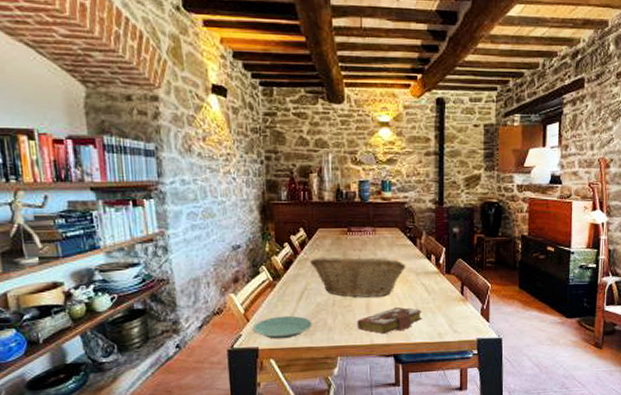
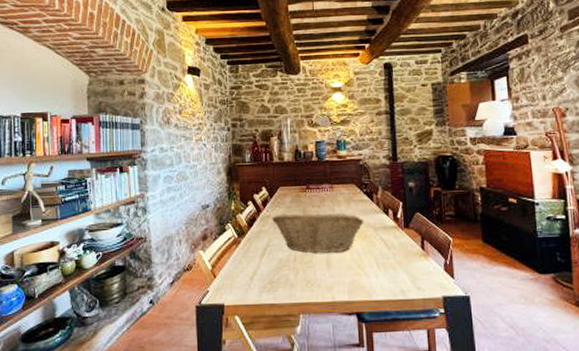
plate: present [252,315,312,339] -> none [219,272,275,296]
book: present [357,307,422,335] -> none [318,263,384,291]

